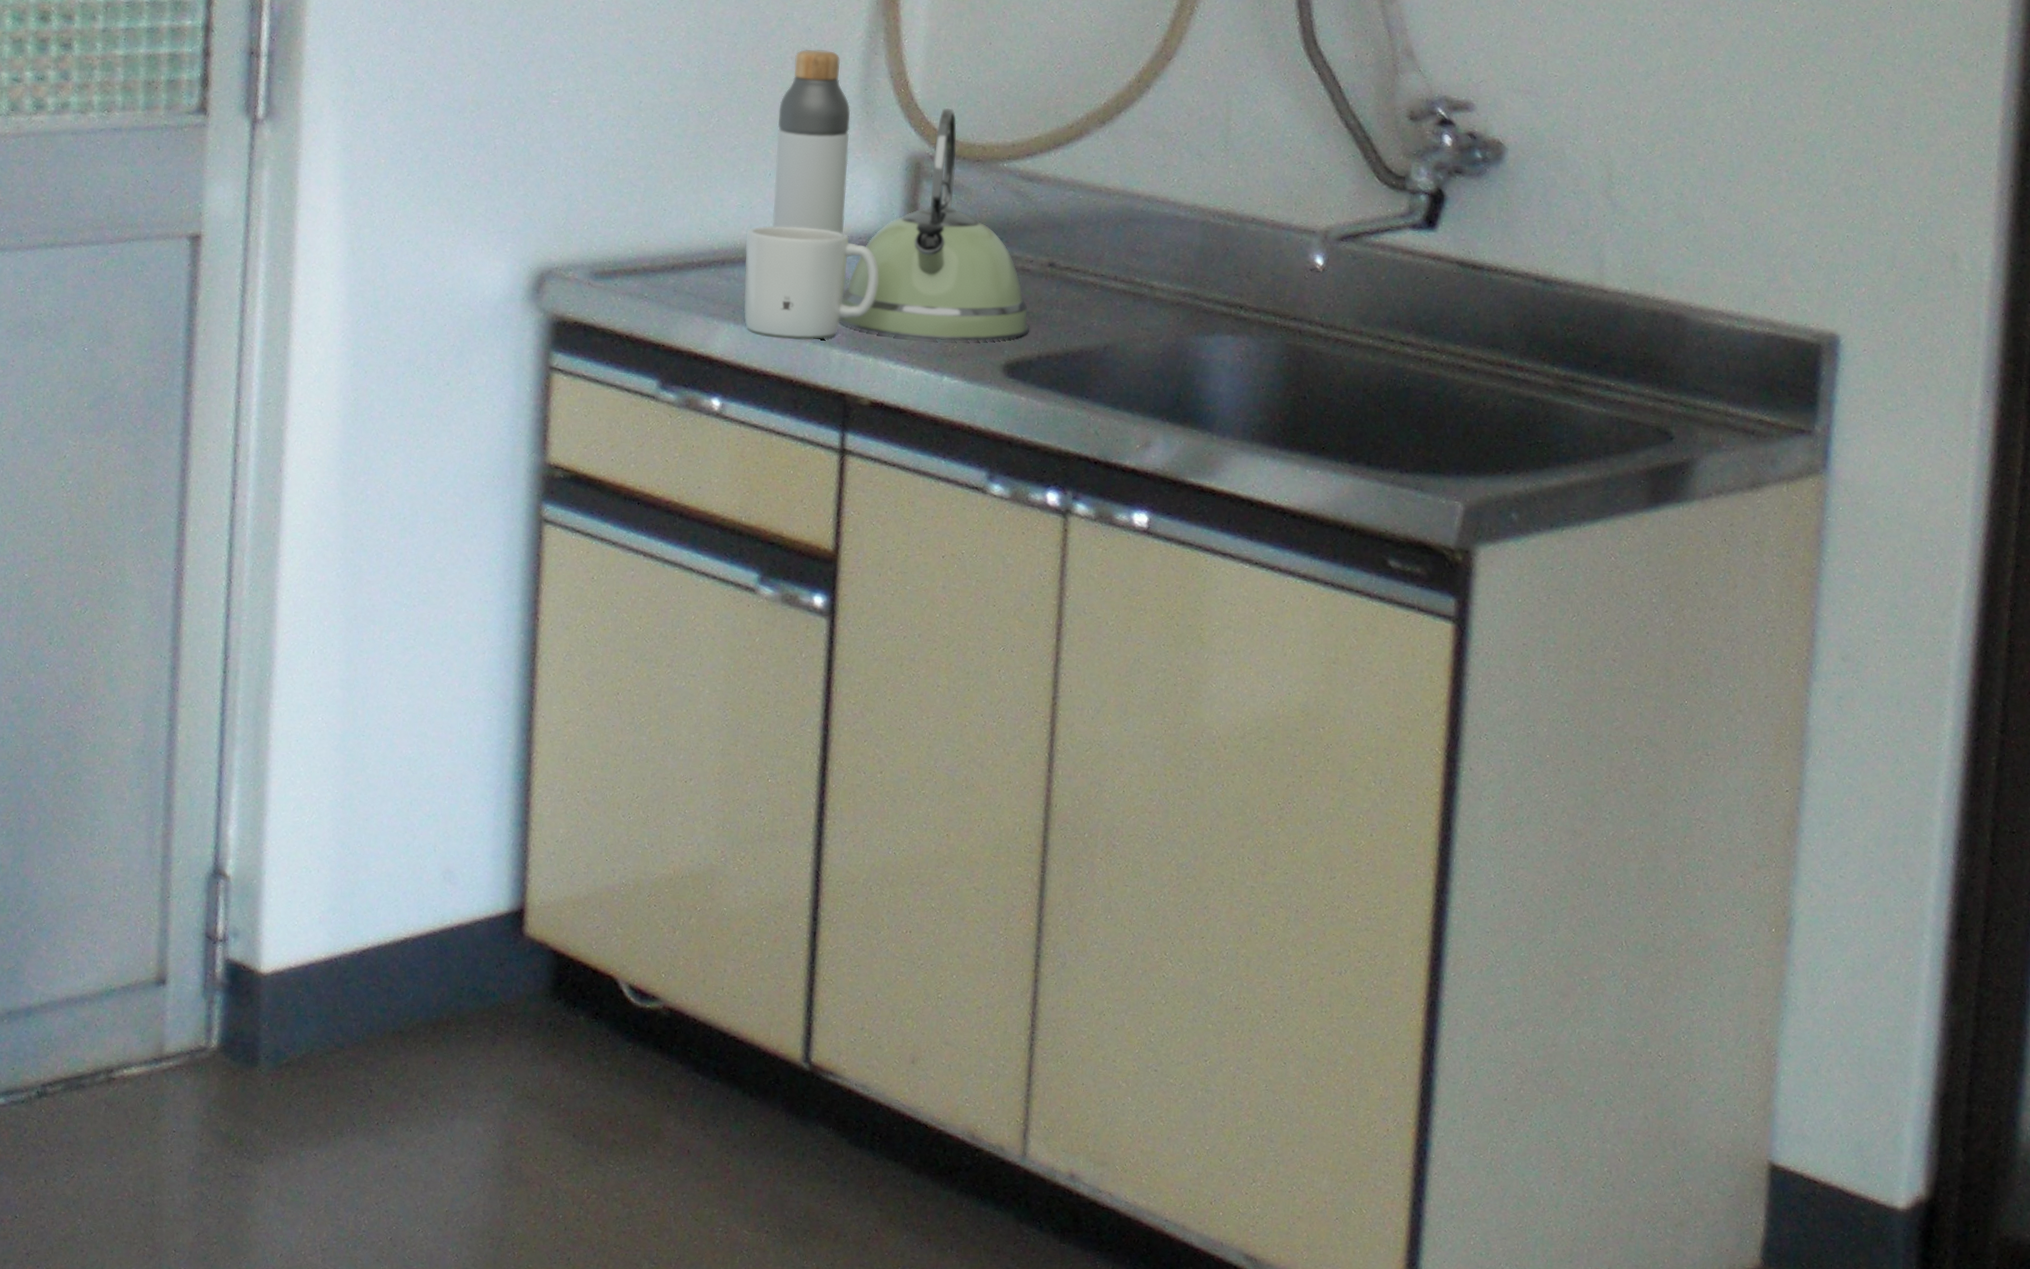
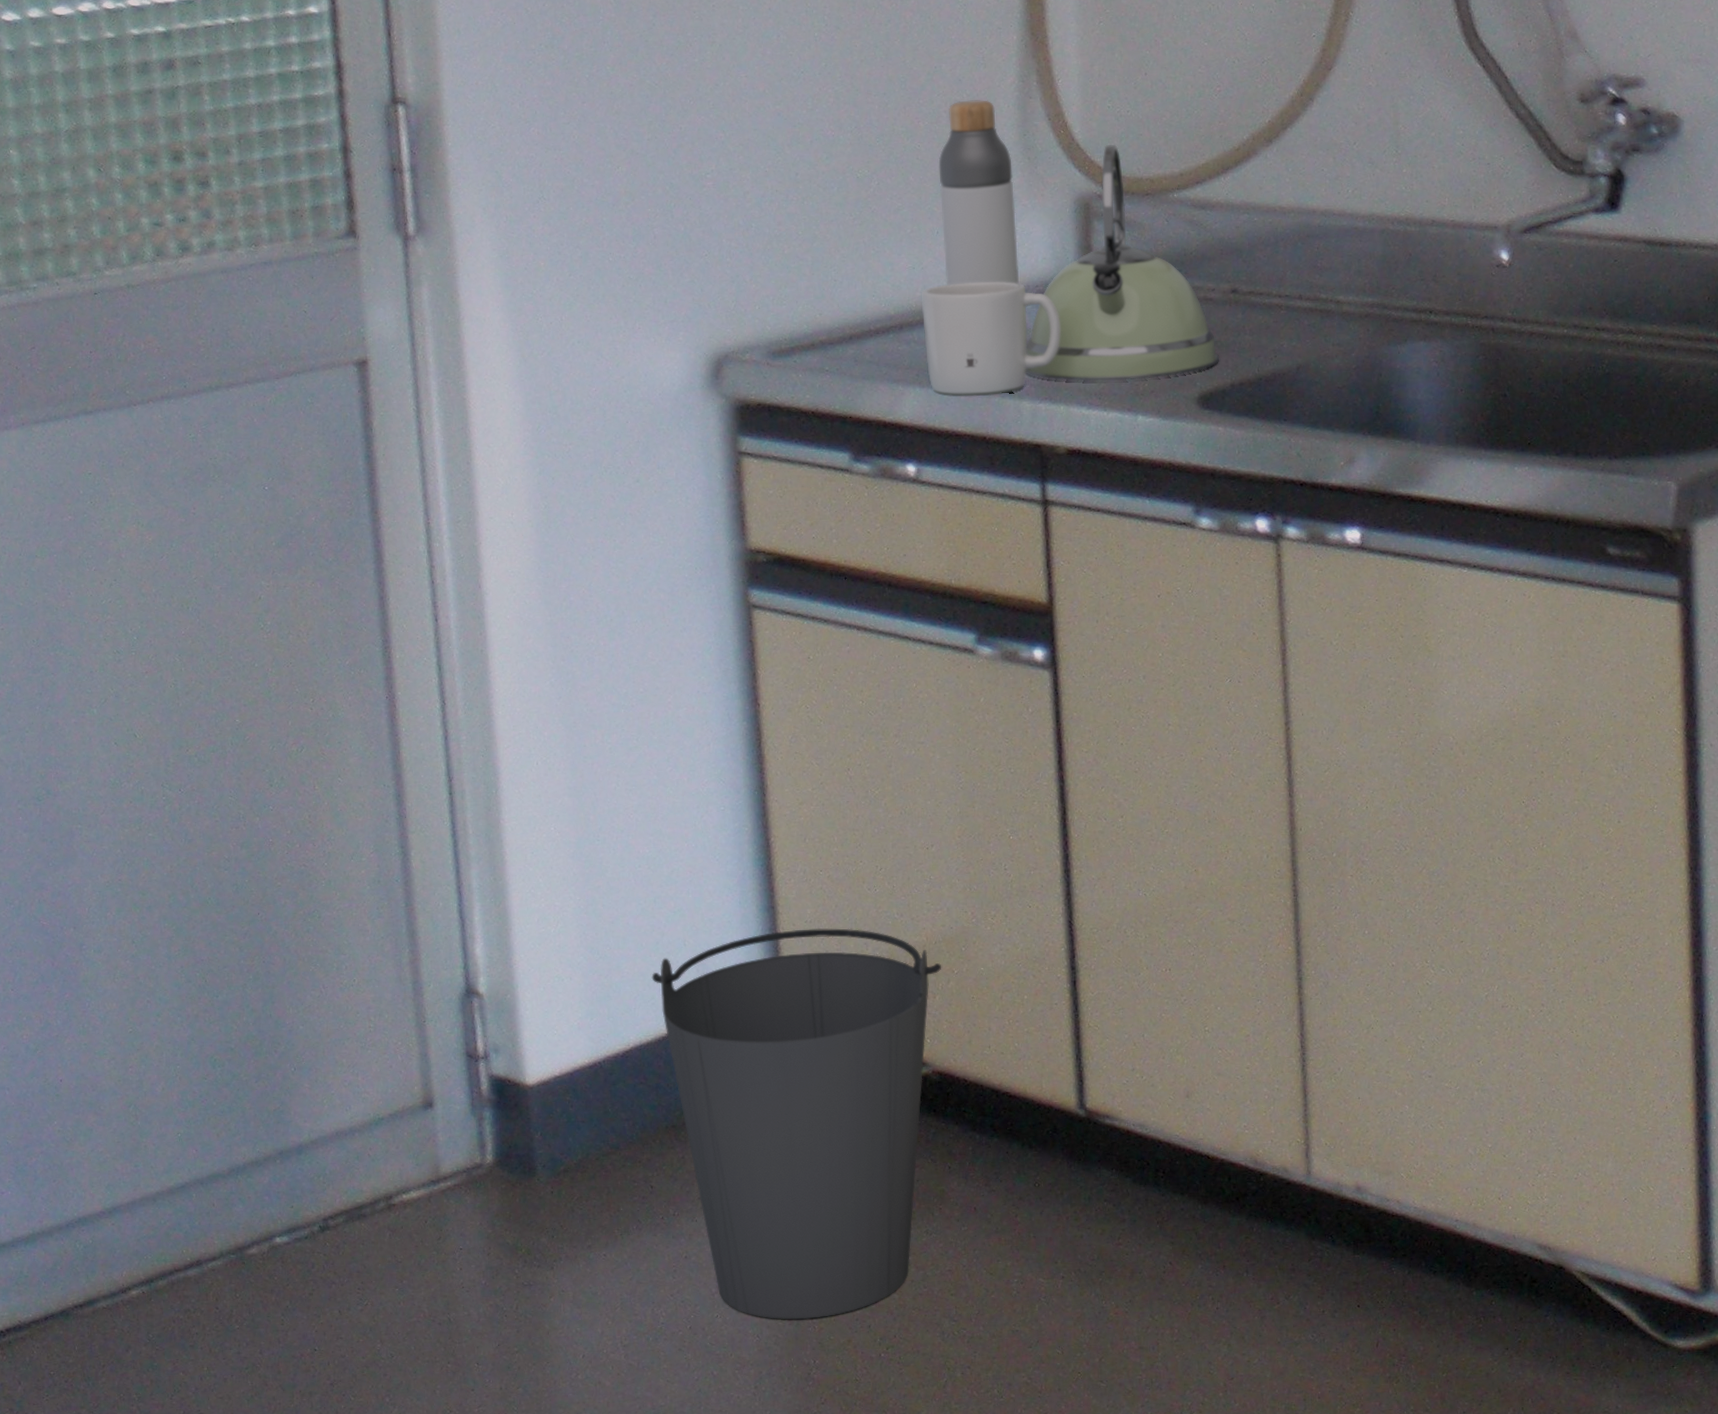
bucket: none [398,847,686,1245] -> present [651,928,942,1320]

